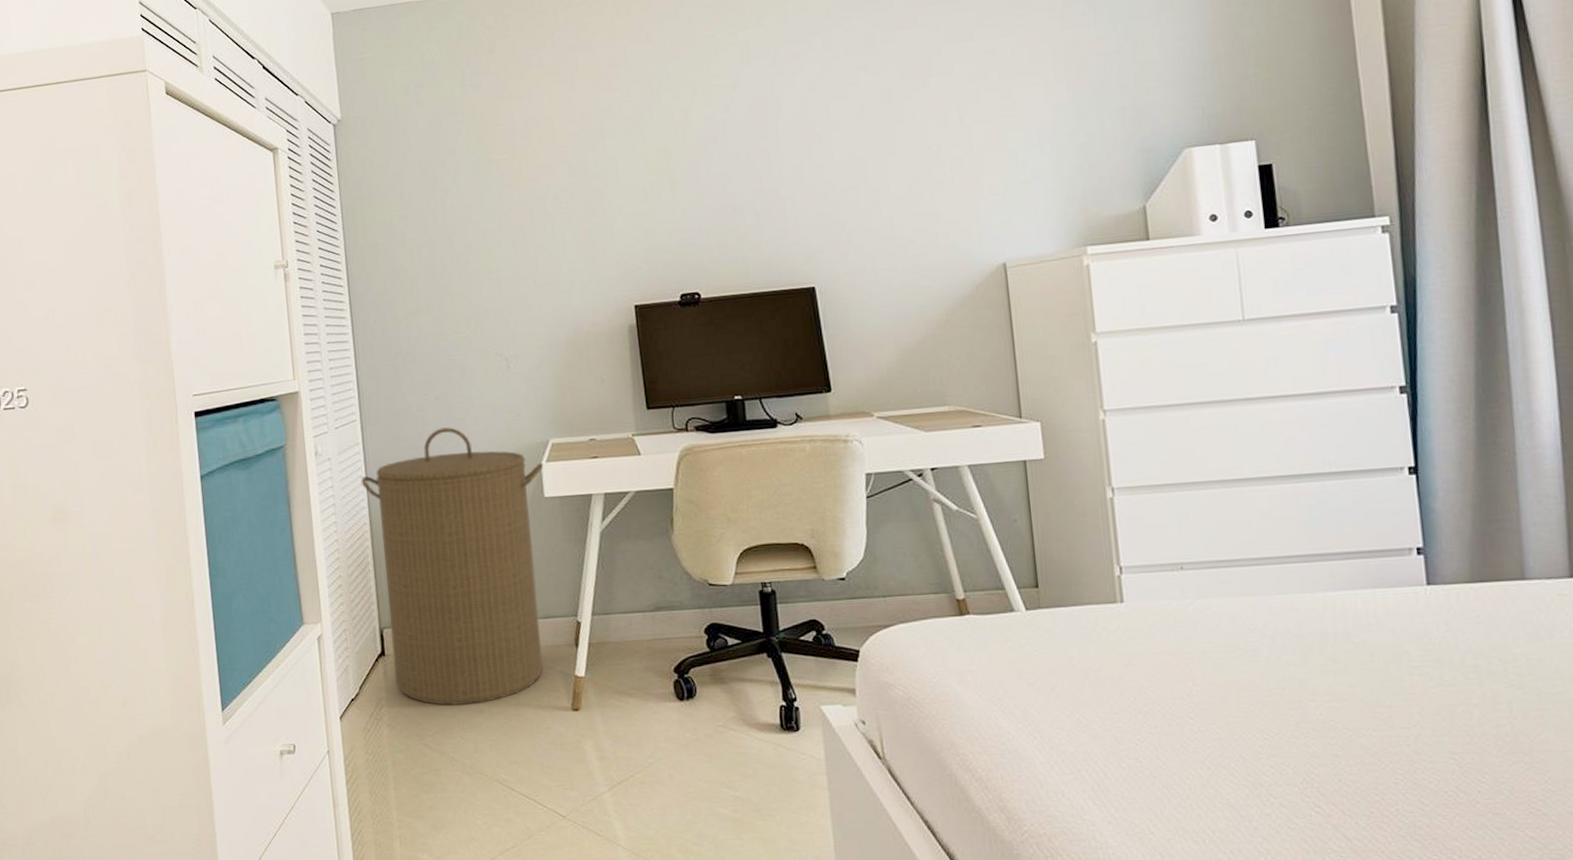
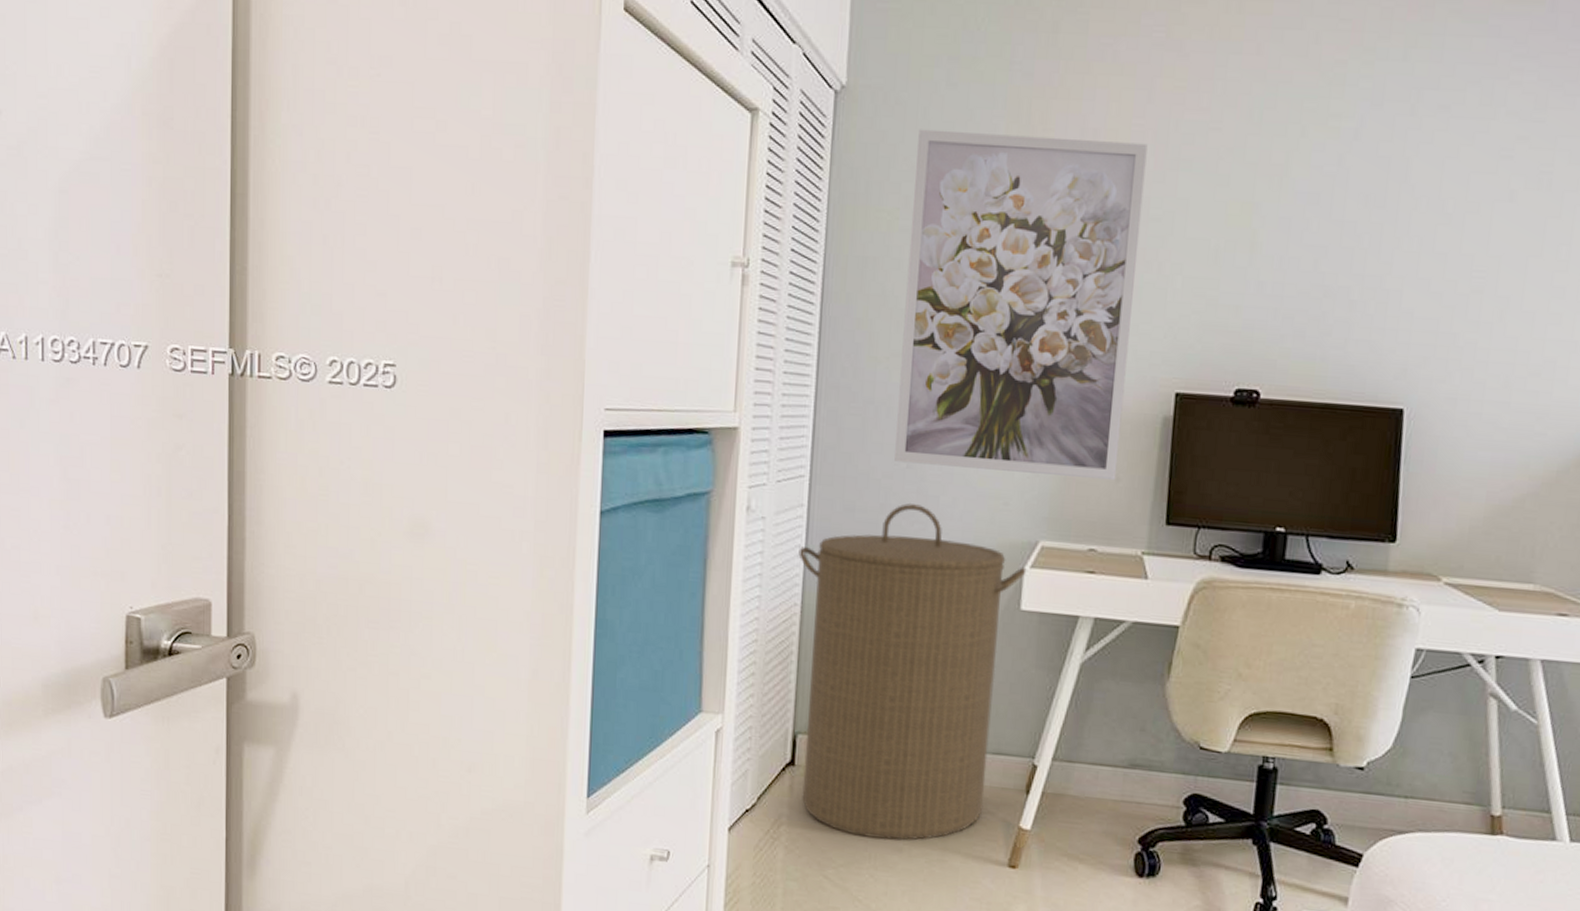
wall art: none [401,122,601,397] -> present [894,129,1148,481]

